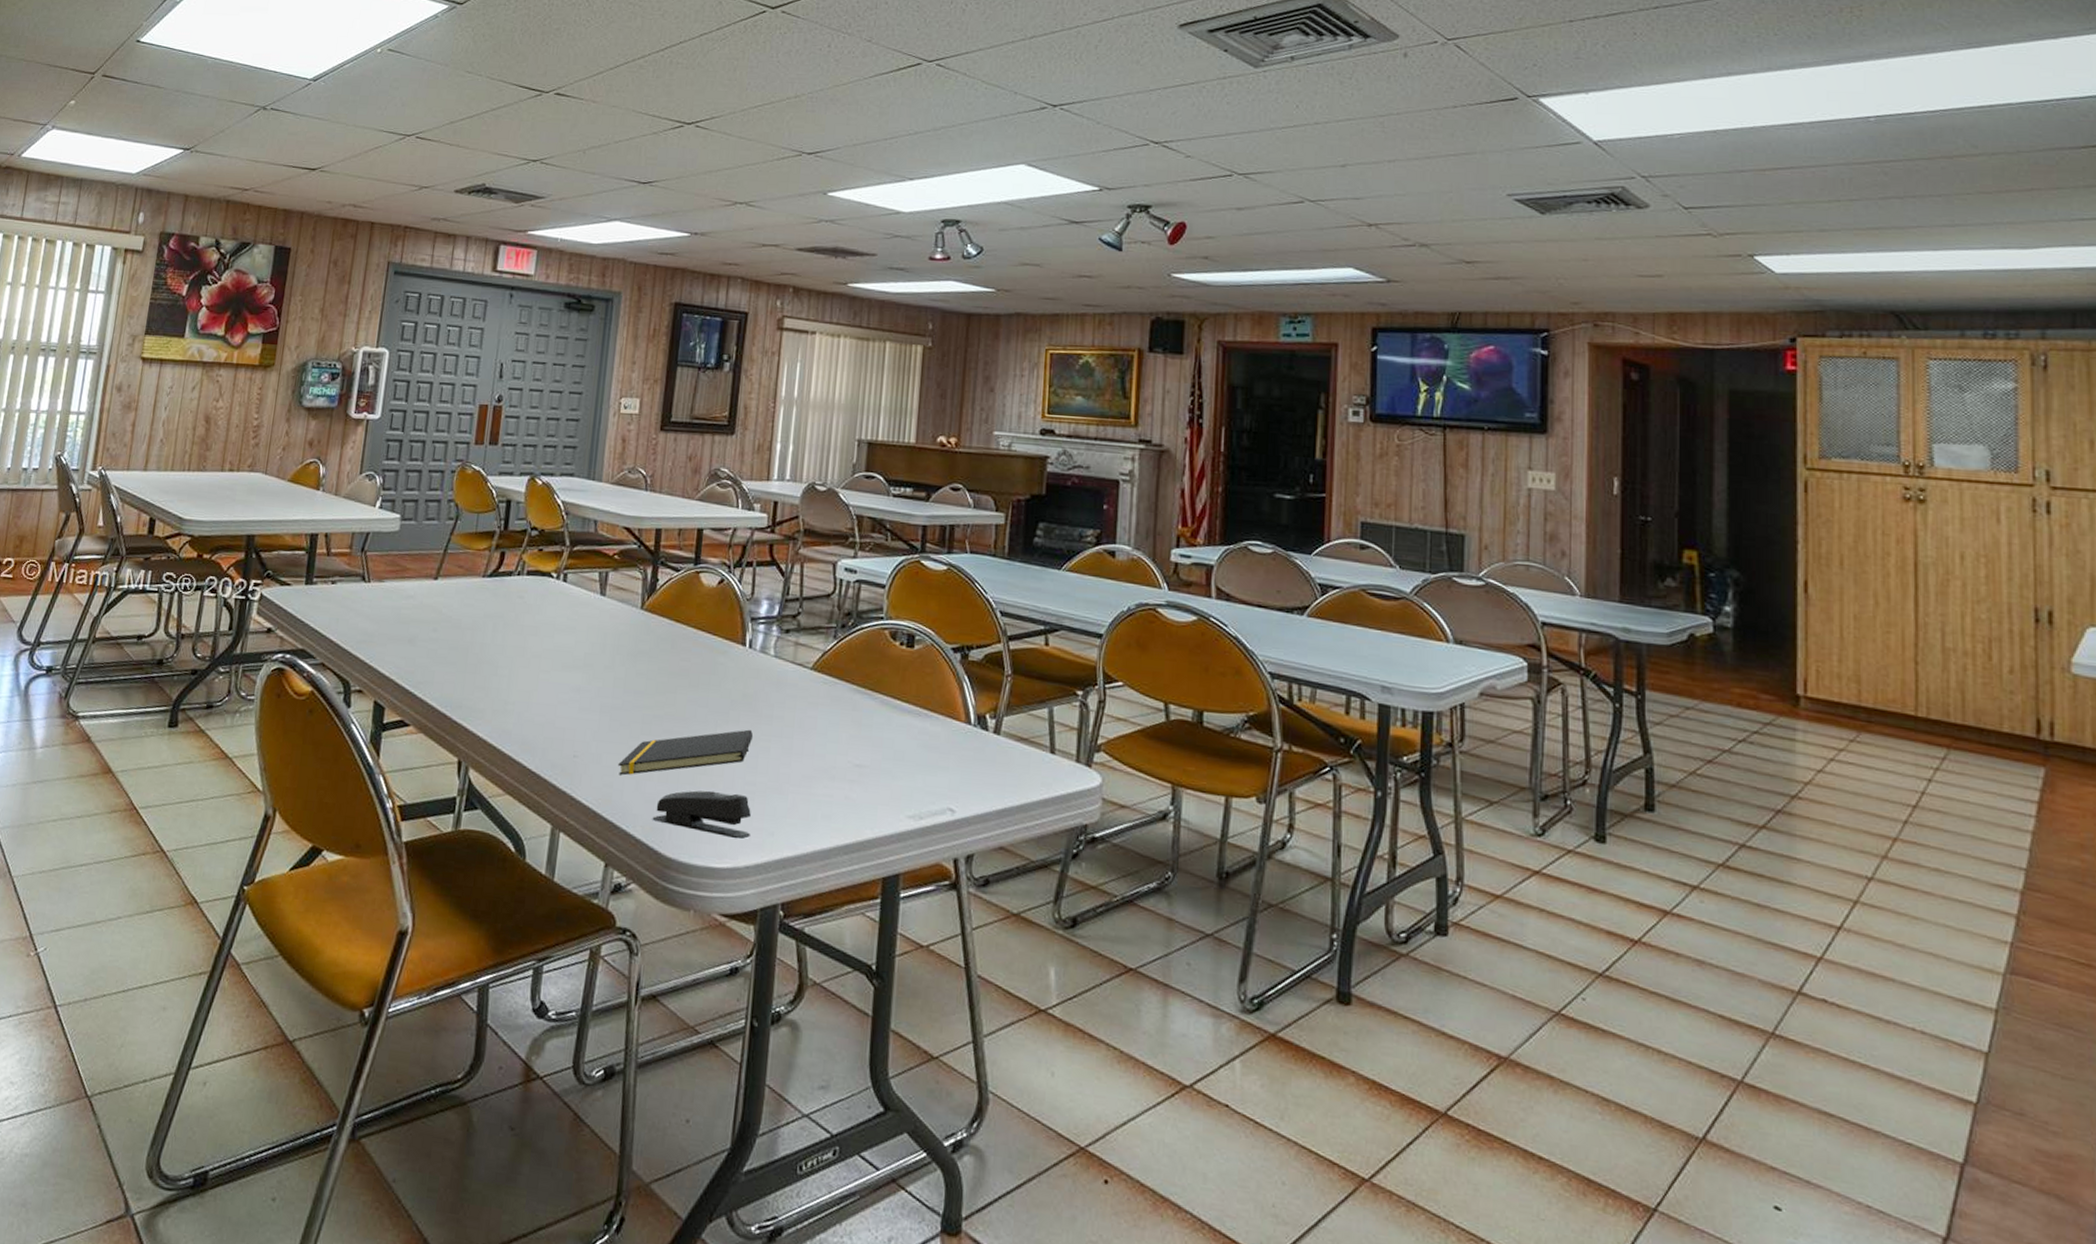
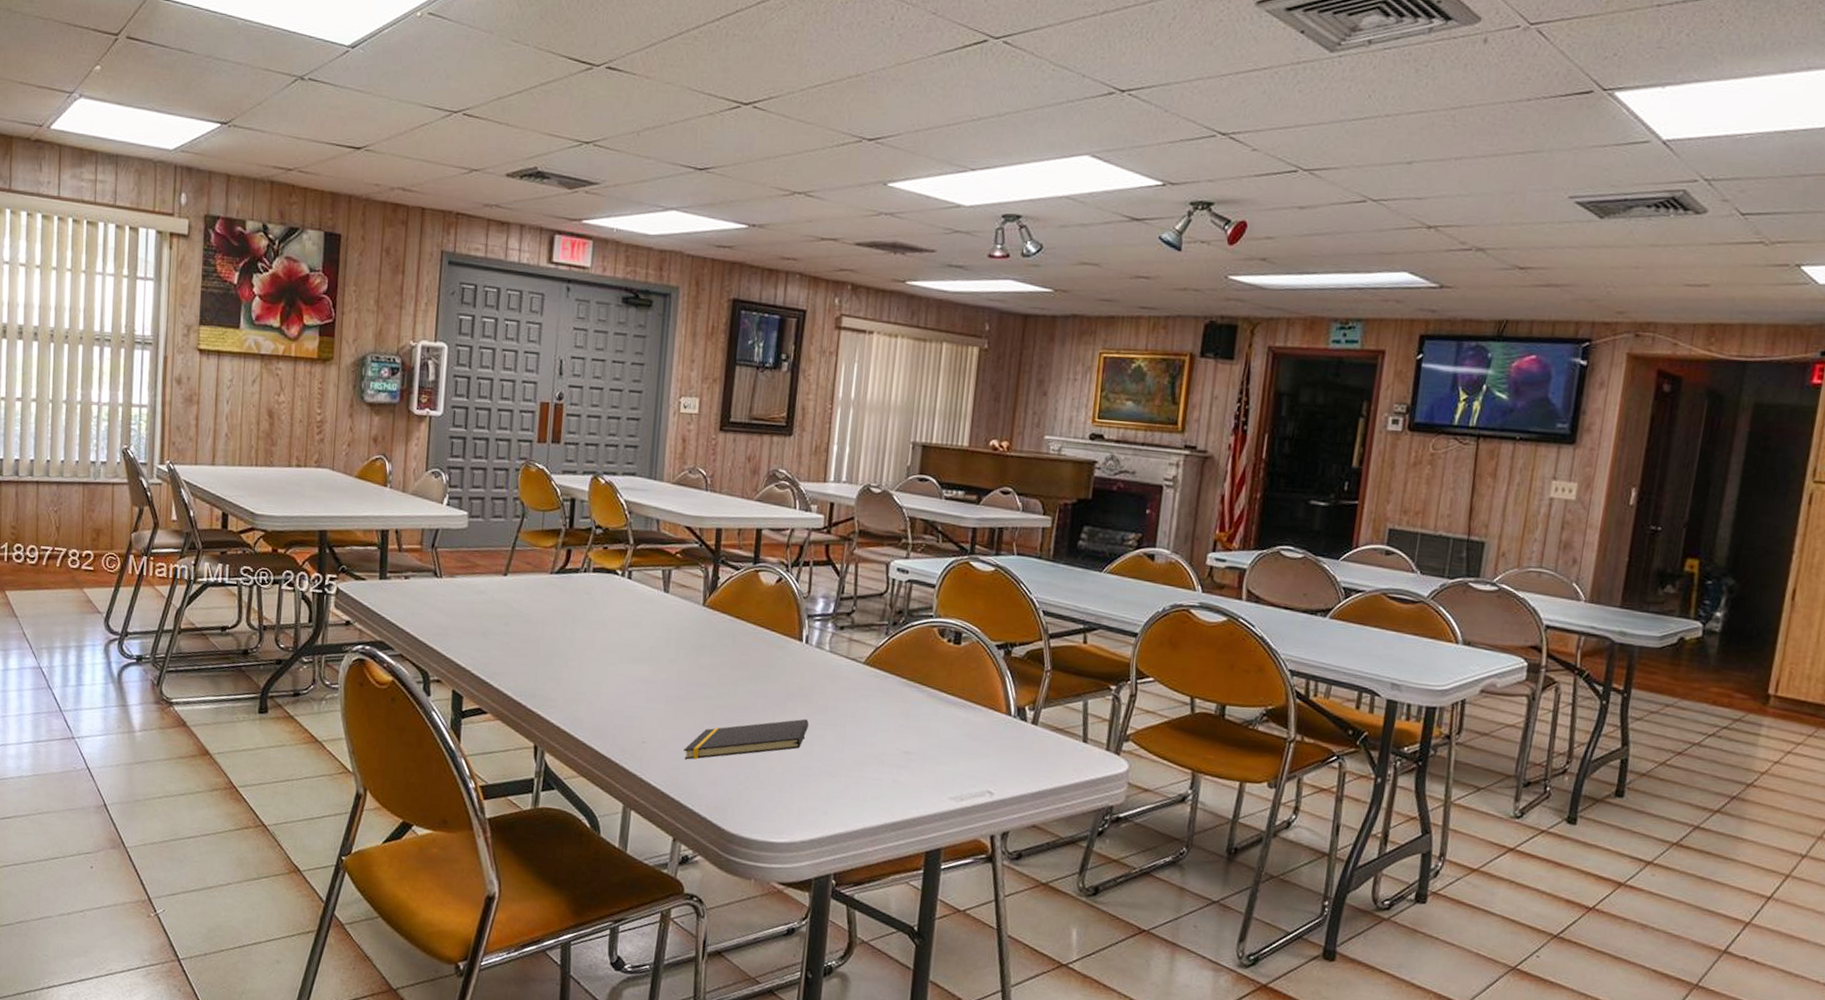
stapler: present [652,790,751,840] -> none [716,774,807,818]

